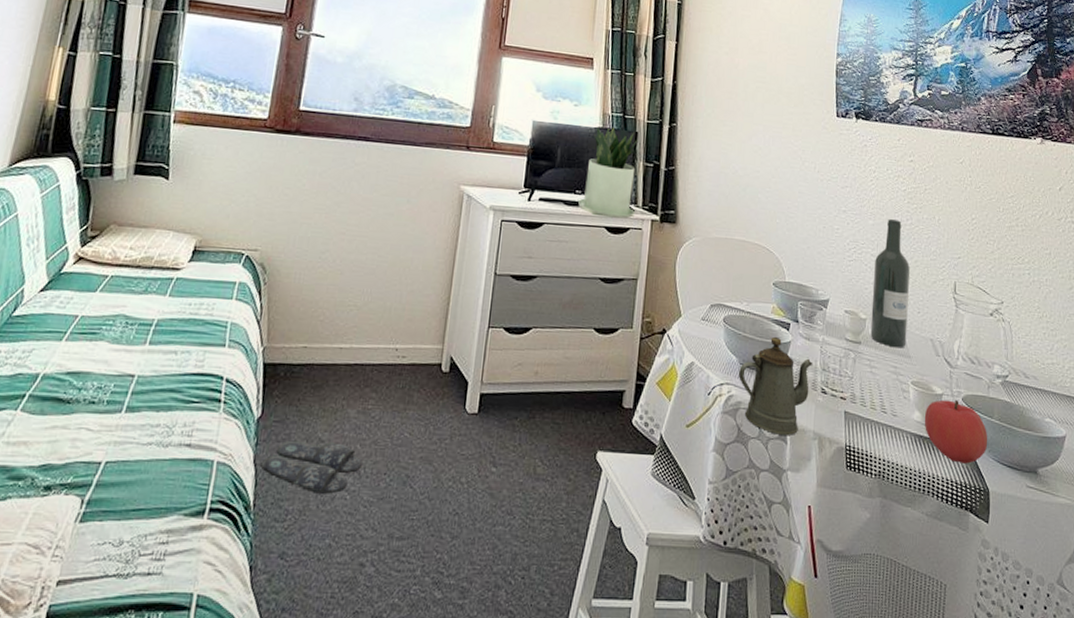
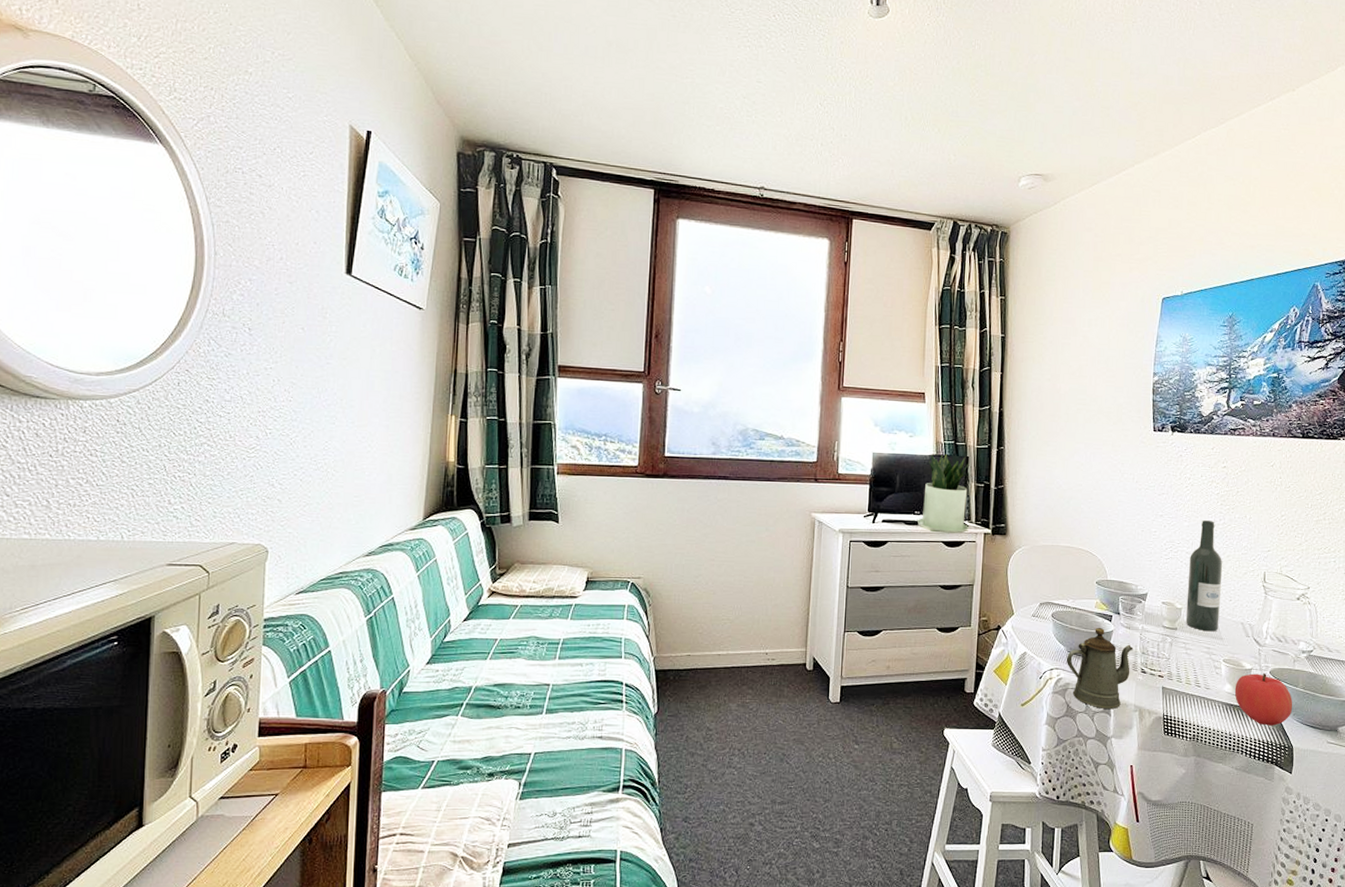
slippers: present [260,440,362,494] -> none [661,730,745,771]

